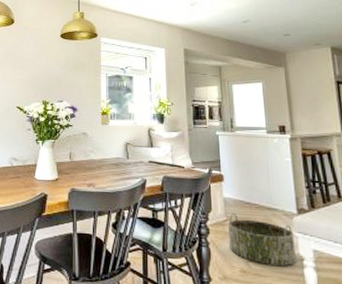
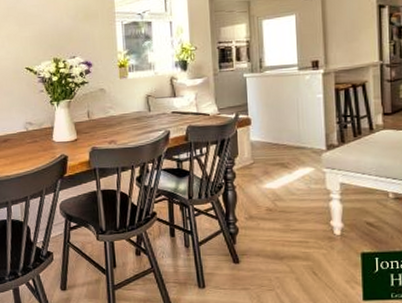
basket: present [228,213,296,266] -> none [255,156,323,202]

